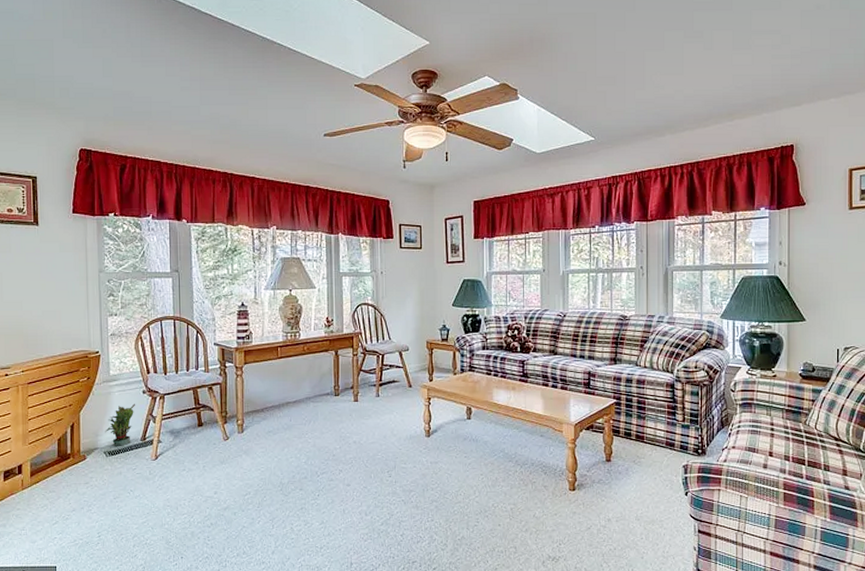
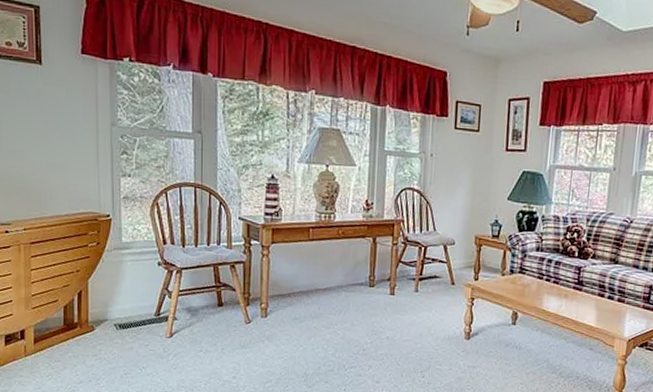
potted plant: present [105,403,135,446] -> none [115,275,149,320]

